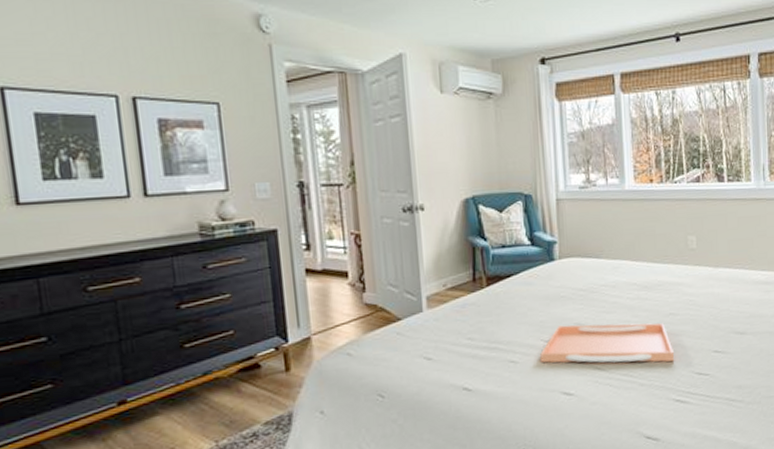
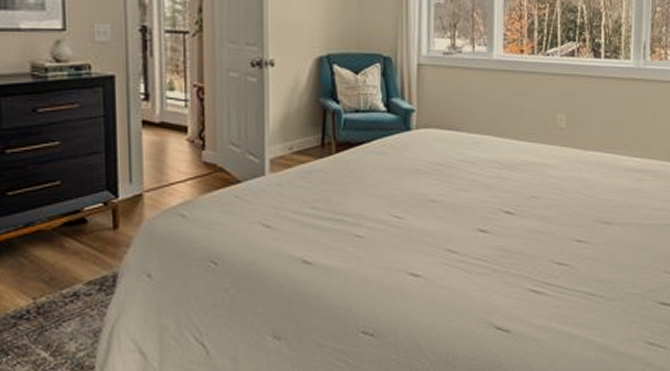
serving tray: present [540,323,675,363] -> none [388,200,534,249]

